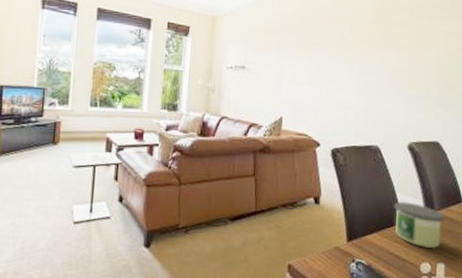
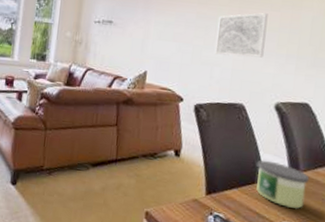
wall art: none [348,54,397,99] -> present [215,13,268,58]

